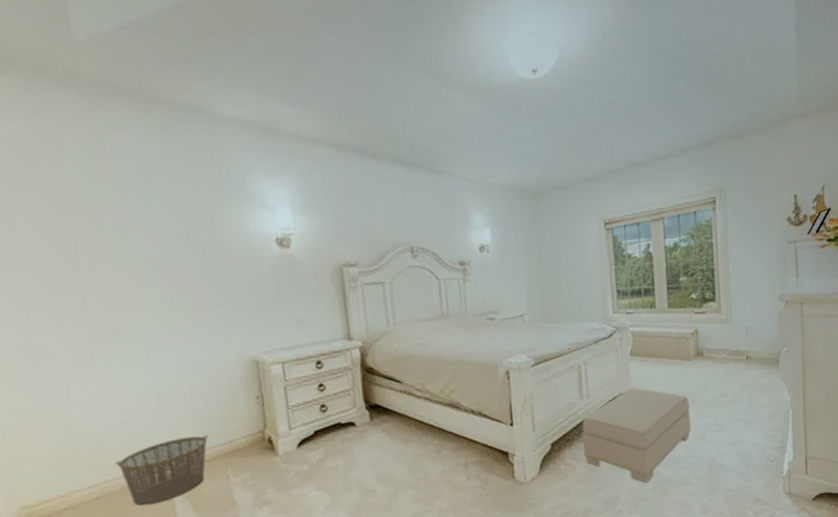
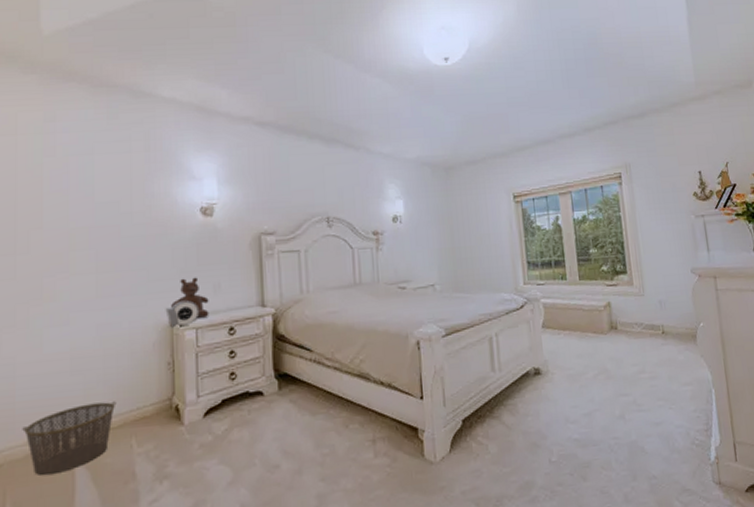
alarm clock: none [248,335,284,363] -> present [165,300,198,328]
teddy bear: none [254,311,295,352] -> present [171,277,209,318]
ottoman: present [582,388,691,483] -> none [494,362,609,466]

